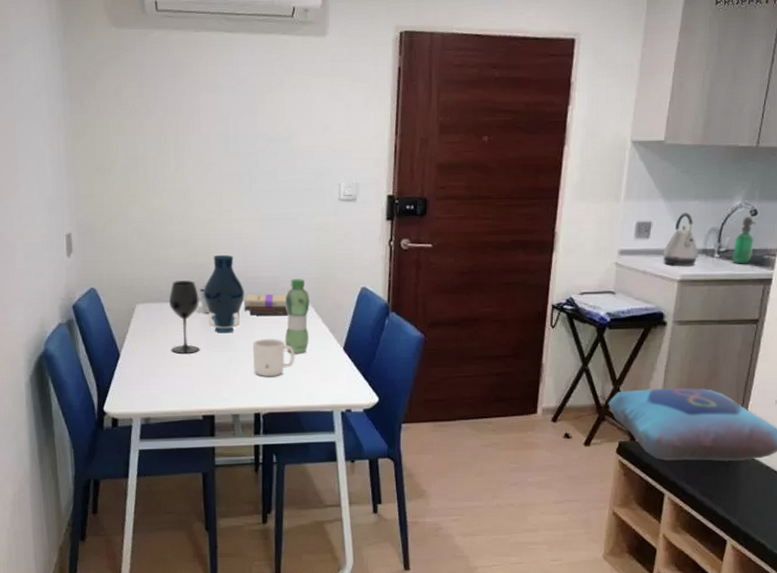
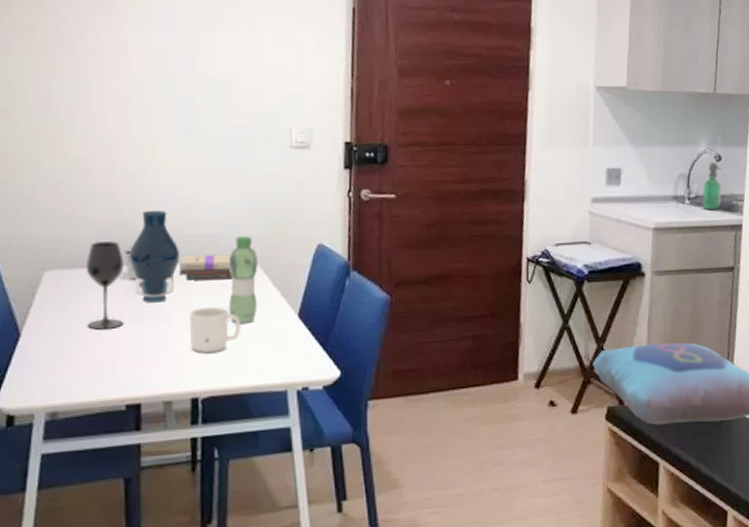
kettle: present [662,213,698,267] -> none [634,159,670,214]

